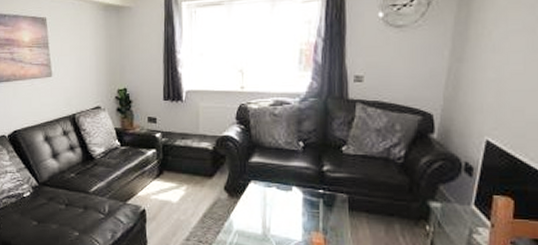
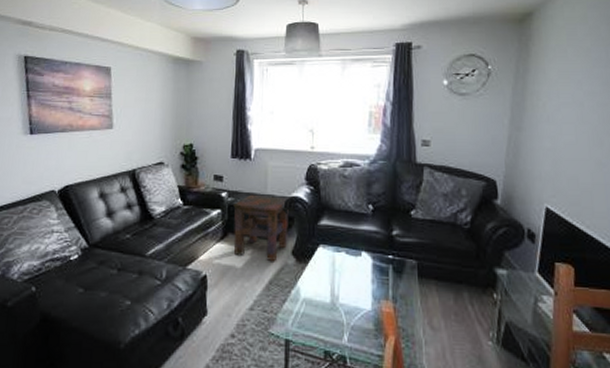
side table: none [167,134,220,196] -> present [233,194,289,261]

